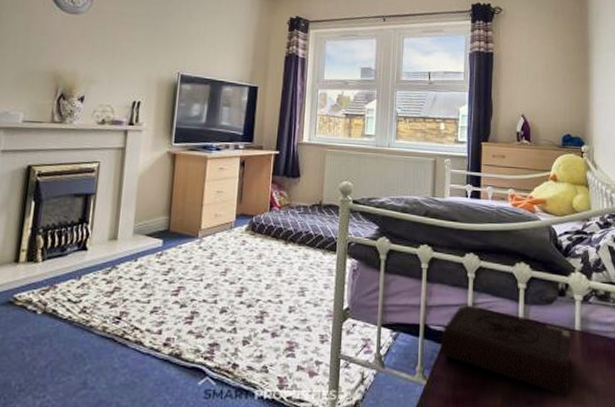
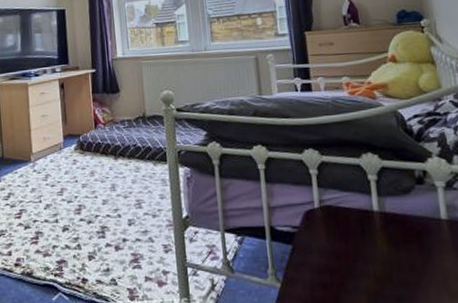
book: present [441,302,571,397] -> none [290,200,444,291]

